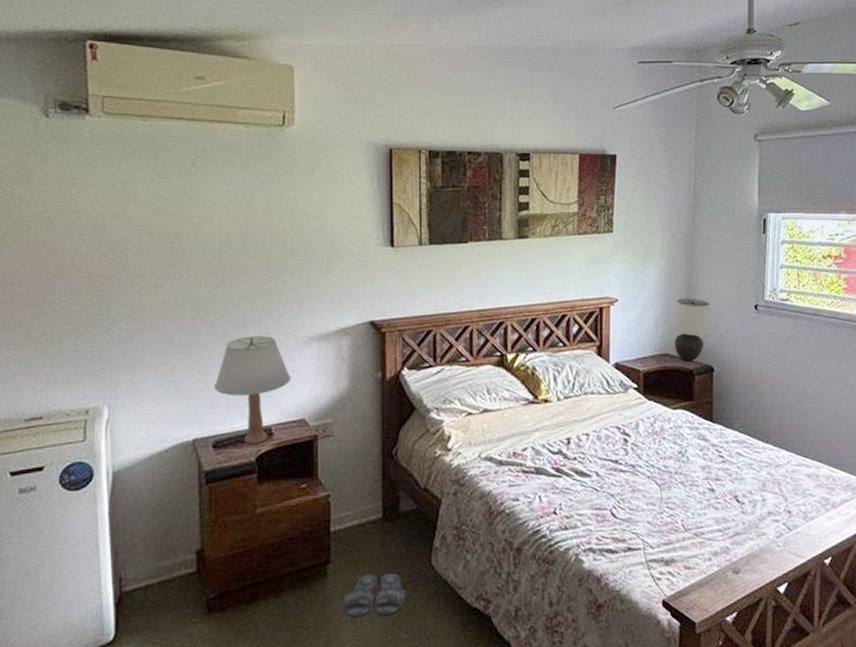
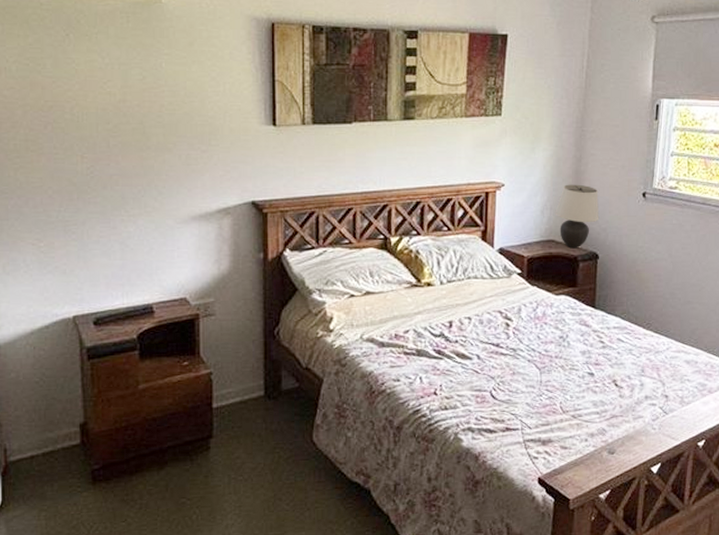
table lamp: present [213,336,291,445] -> none [93,214,172,322]
slippers: present [343,573,407,618] -> none [225,448,288,489]

